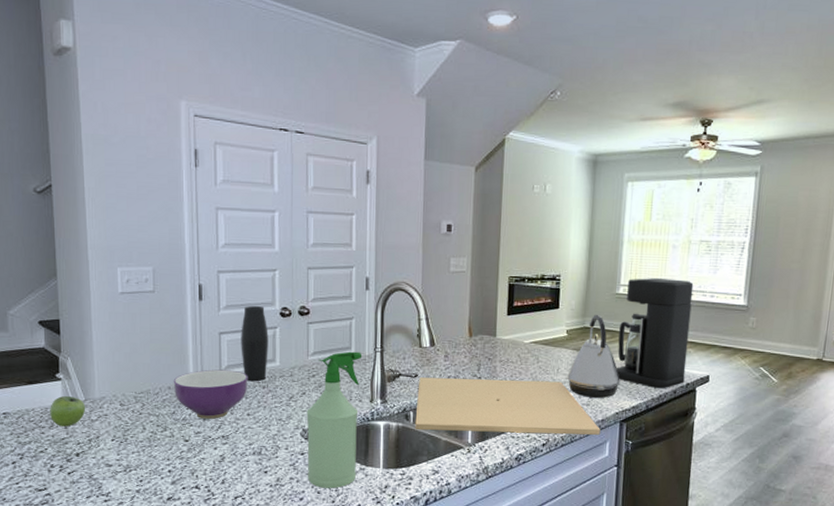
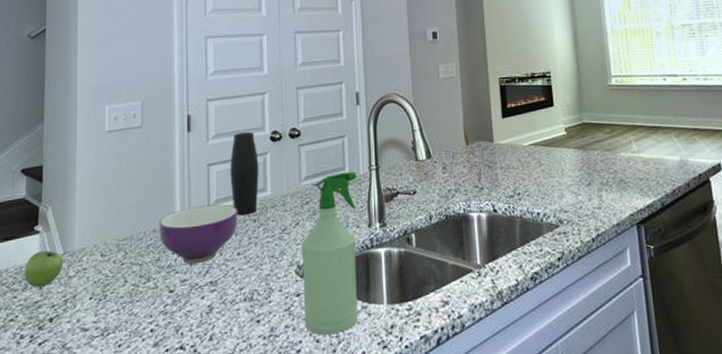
cutting board: present [415,377,600,436] -> none [418,185,618,255]
kettle: present [567,314,620,399] -> none [573,108,629,200]
coffee maker: present [616,278,694,389] -> none [618,65,696,183]

